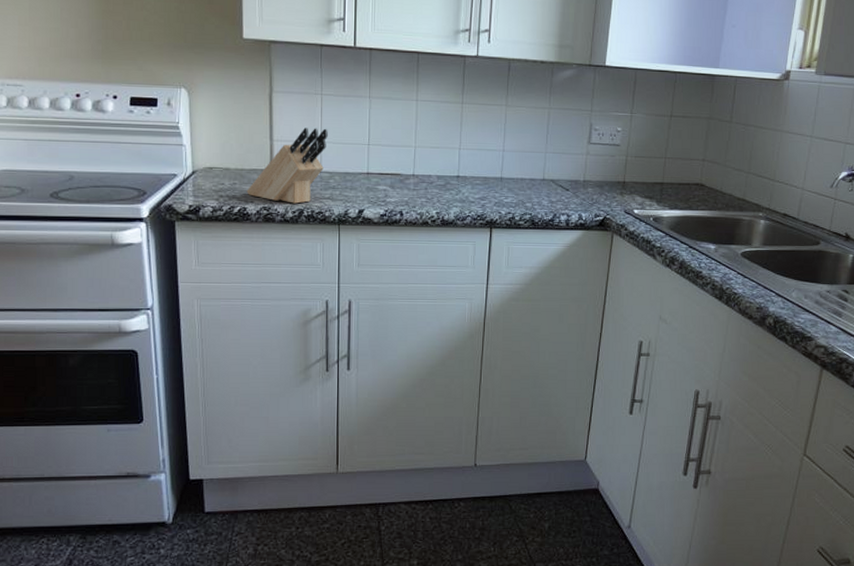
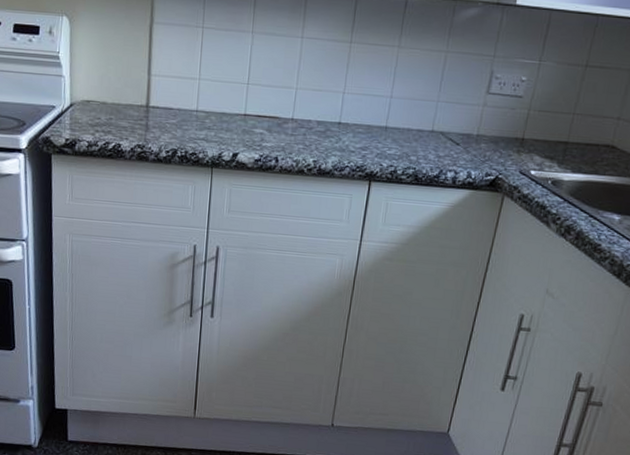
knife block: present [246,127,328,204] -> none [122,63,207,143]

